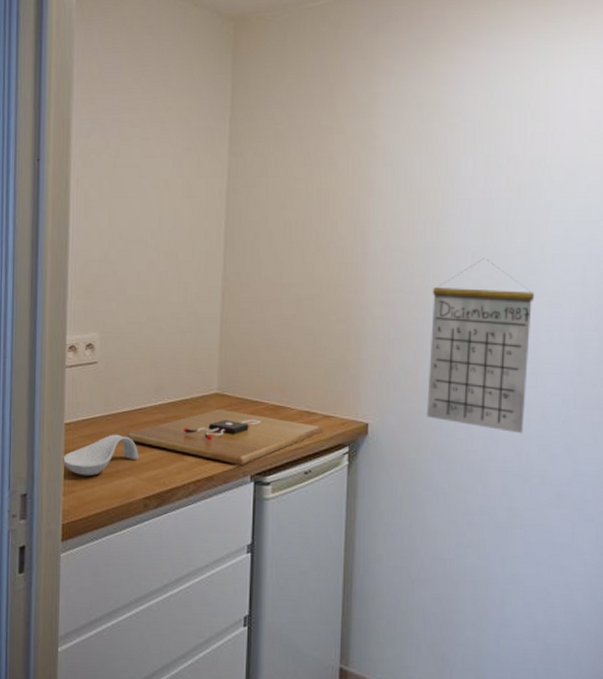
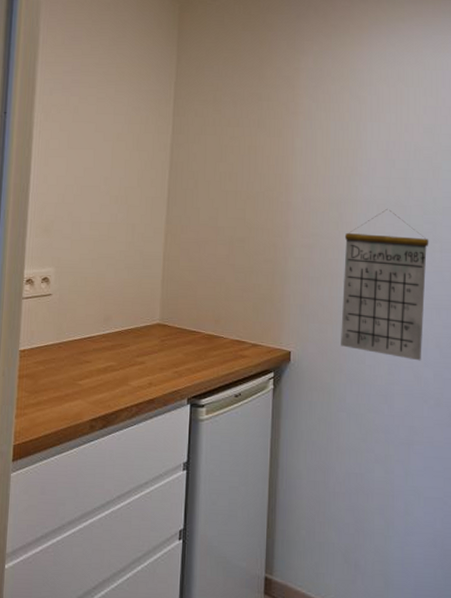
spoon rest: present [62,434,138,476] -> none [15,360,87,400]
cutting board: present [127,408,323,465] -> none [77,337,251,389]

